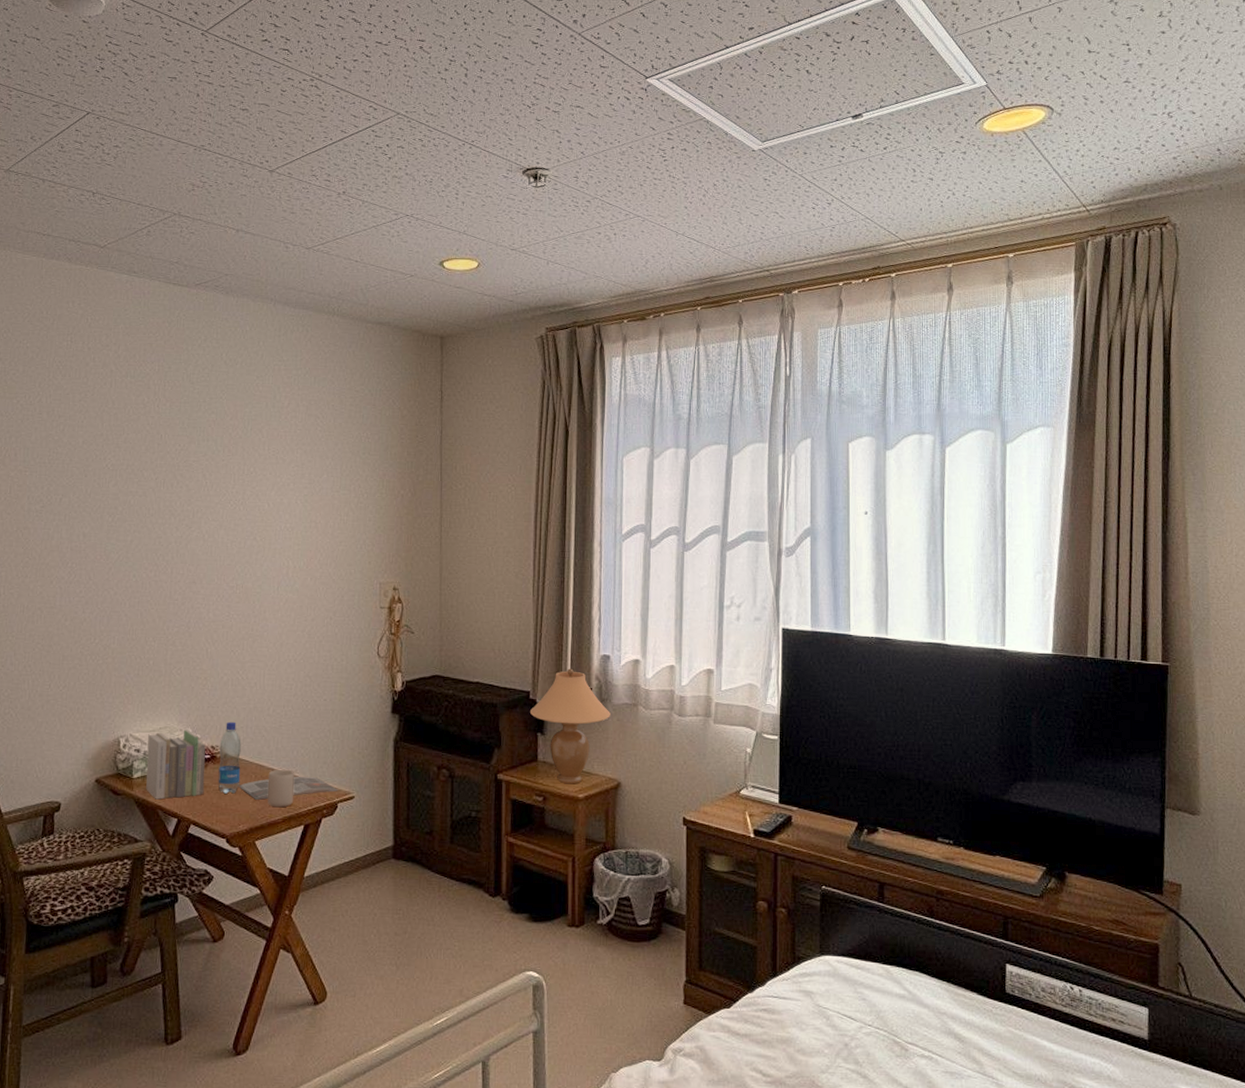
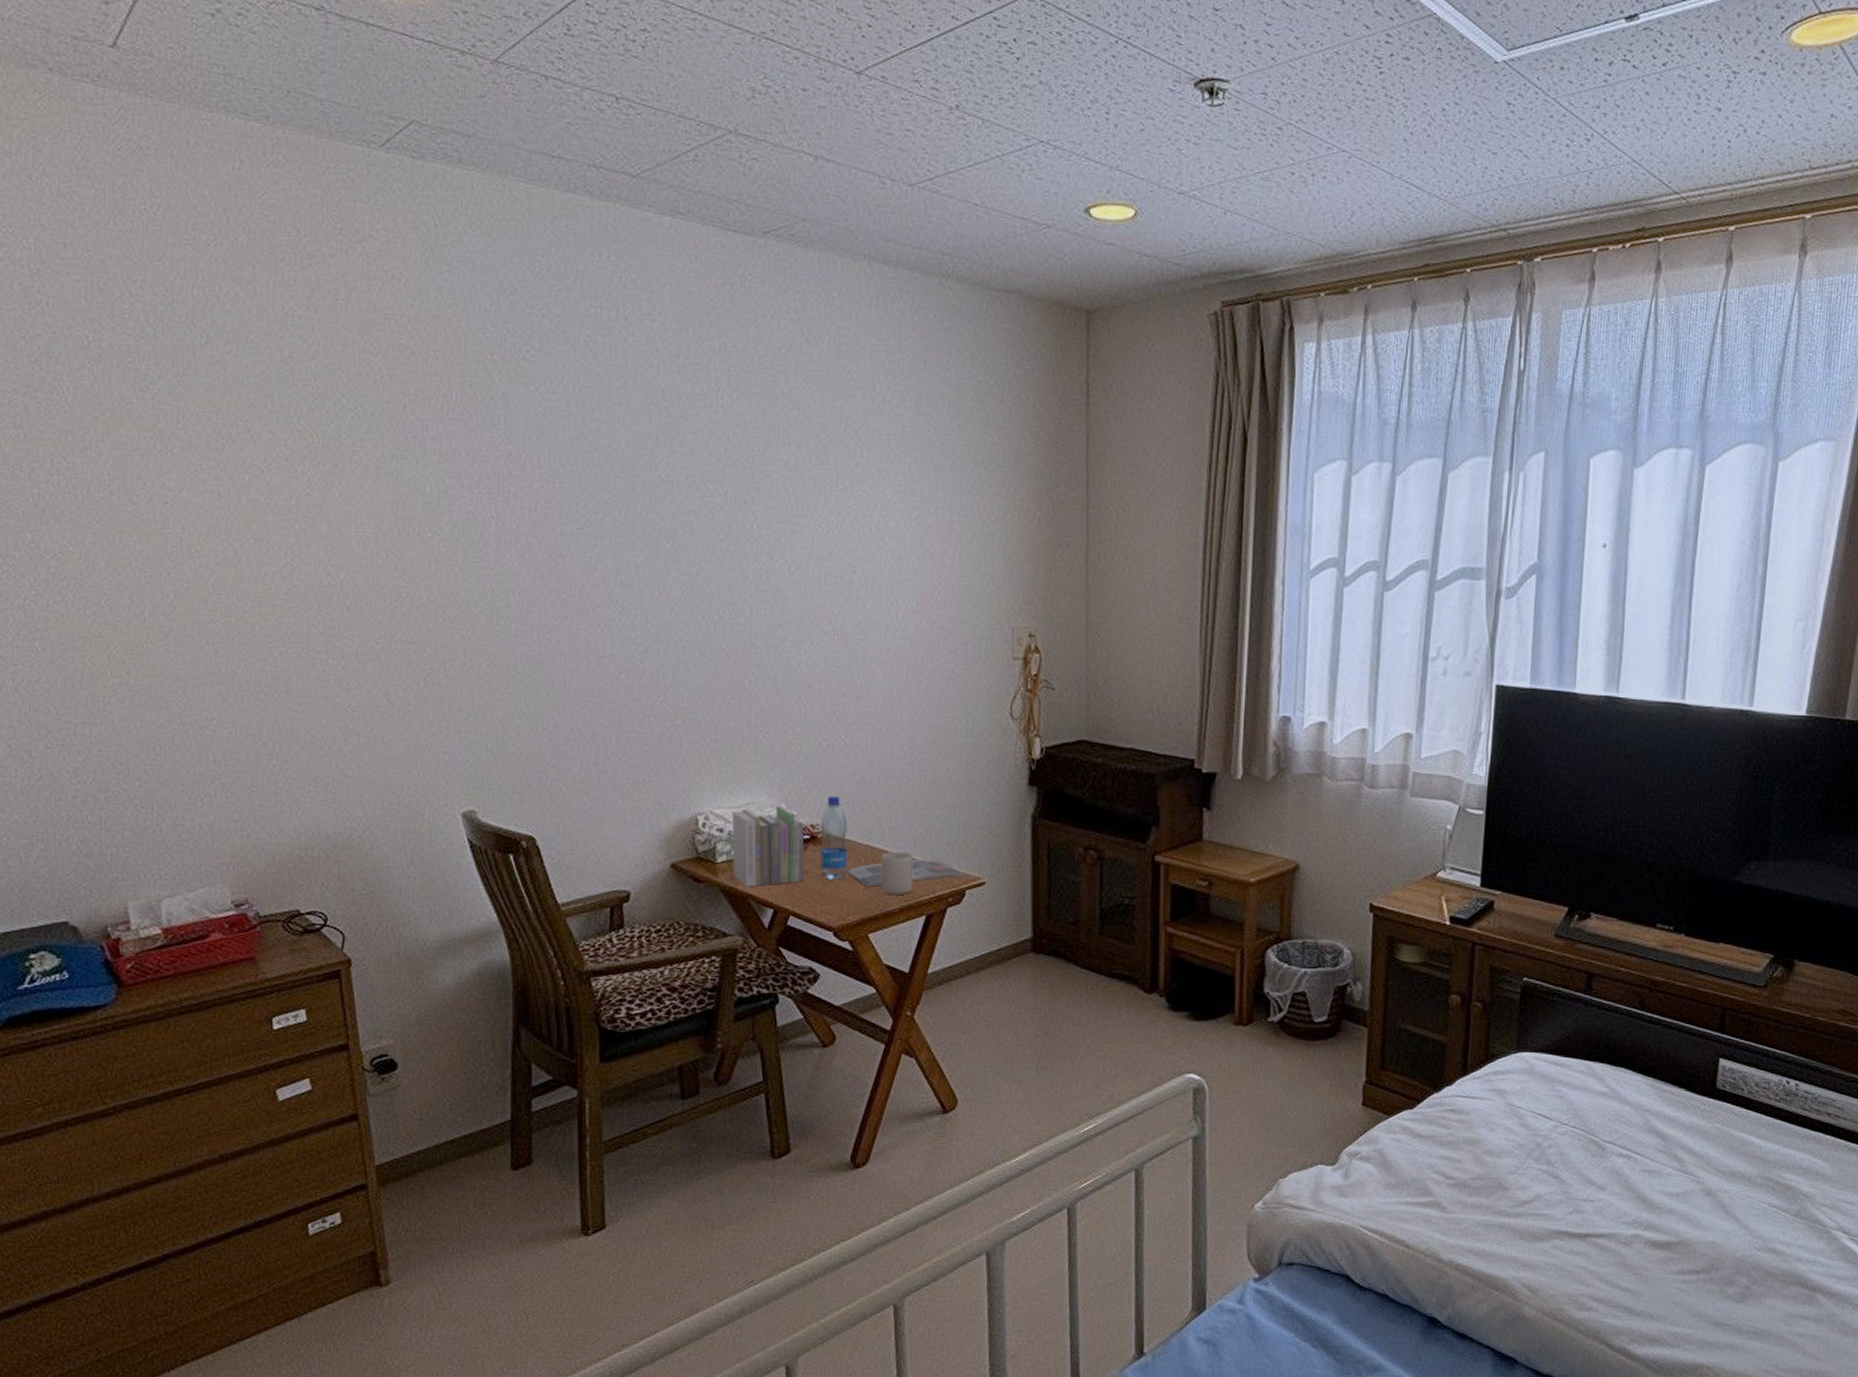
table lamp: present [530,668,610,785] -> none [1195,732,1290,867]

